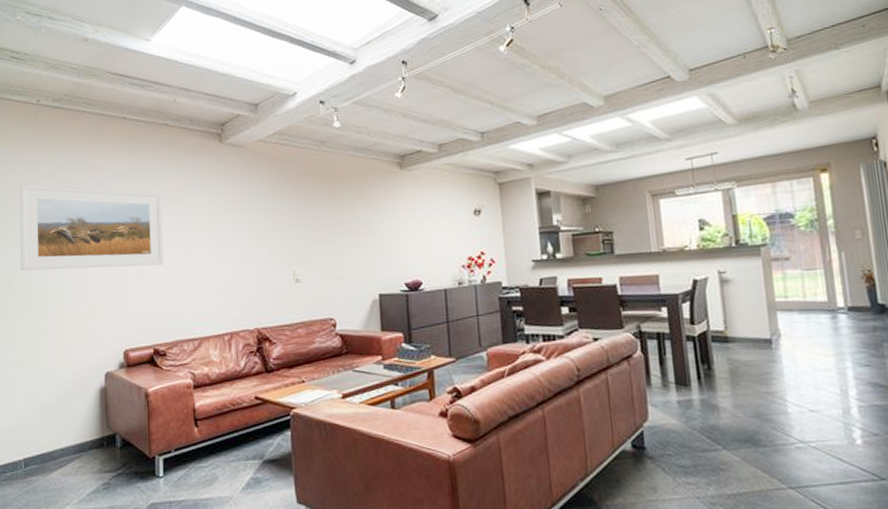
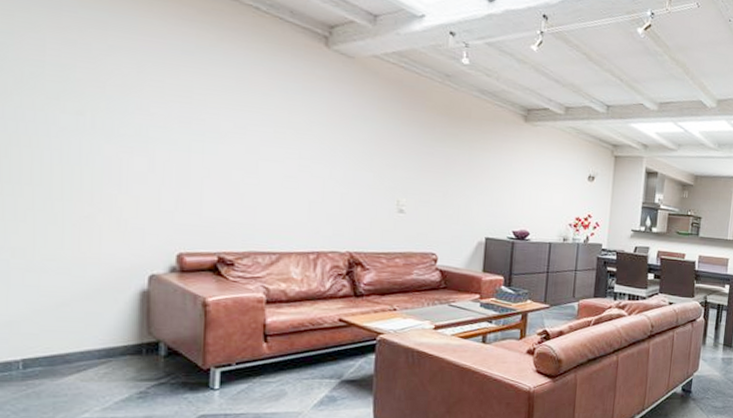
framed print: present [20,184,164,271] -> none [26,30,244,167]

